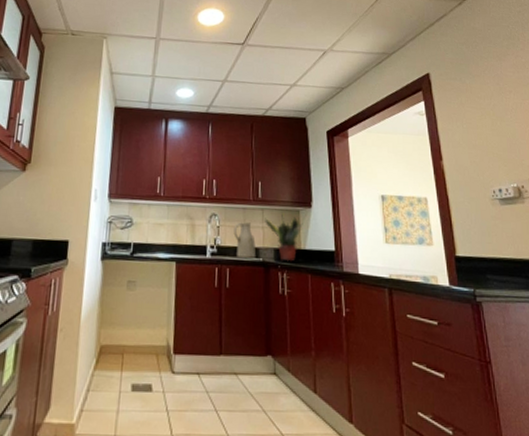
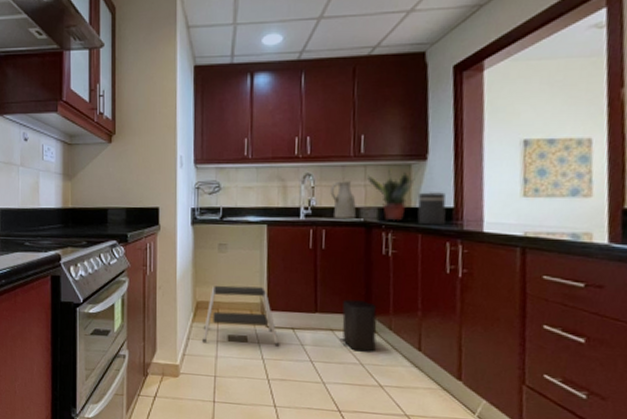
step stool: none [103,326,186,396] -> present [202,285,280,347]
pedal bin: none [243,340,277,397] -> present [339,299,377,353]
cylinder: none [306,235,329,266] -> present [417,192,446,224]

